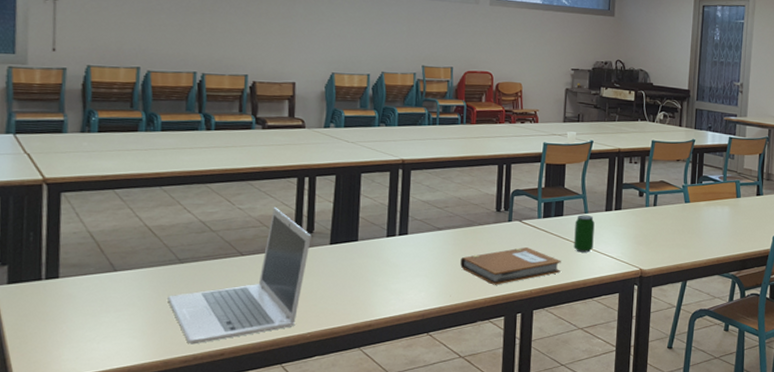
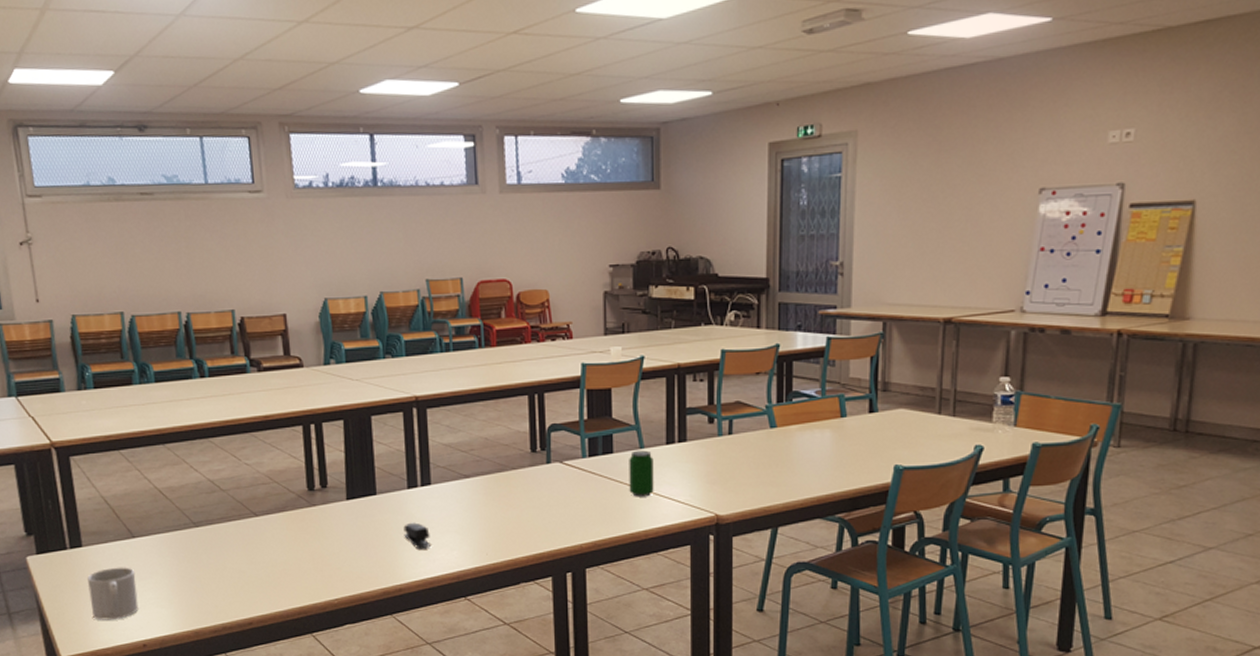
mug: none [57,298,111,350] -> present [87,567,139,620]
laptop: present [168,208,312,345] -> none [188,461,326,613]
stapler: none [378,266,402,290] -> present [403,522,430,549]
notebook: present [460,247,561,285] -> none [494,494,615,540]

